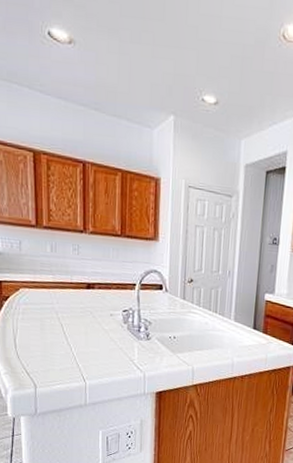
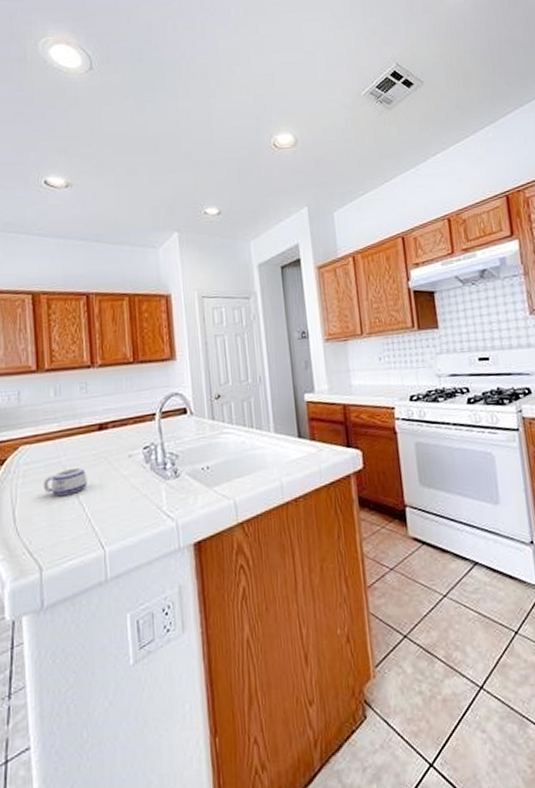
mug: none [39,314,75,335] -> present [43,467,87,496]

